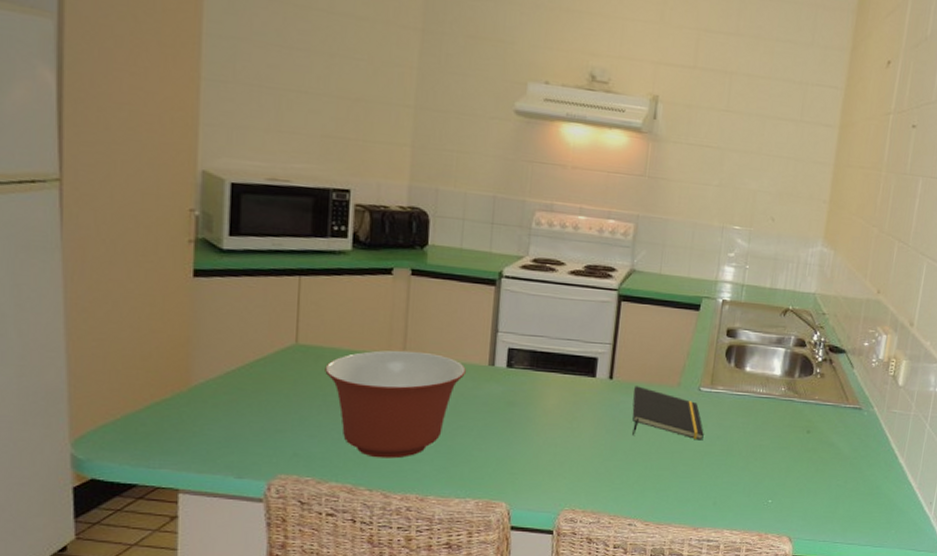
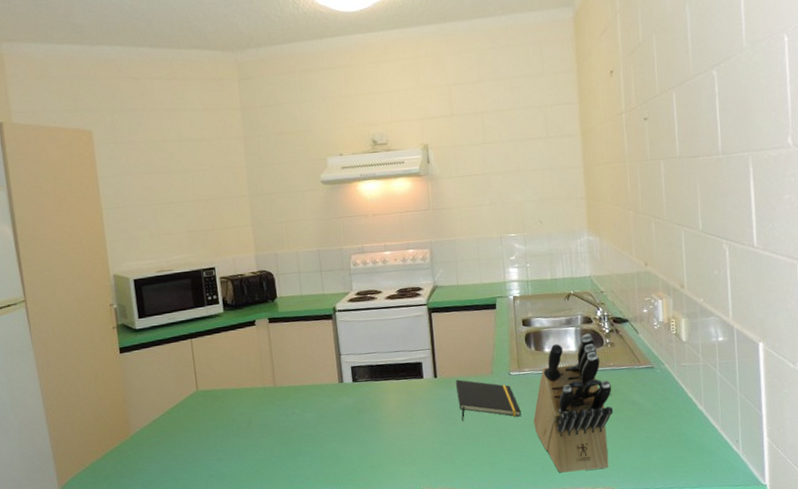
mixing bowl: present [325,350,466,459] -> none [220,381,323,470]
knife block: none [715,358,812,514] -> present [533,334,613,473]

